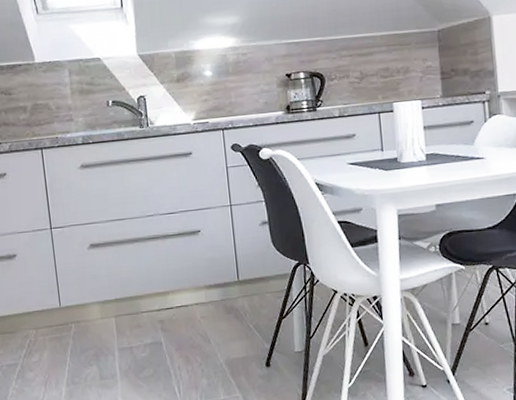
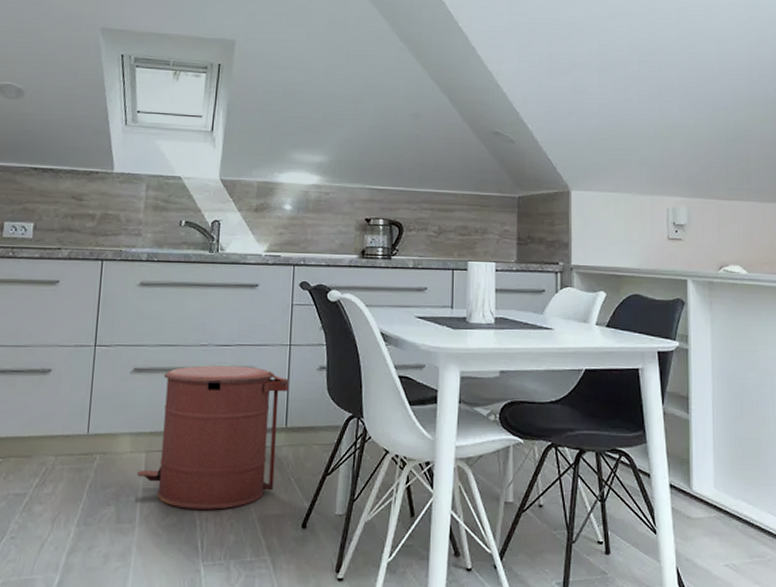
trash can: none [110,230,236,361] -> present [137,365,289,510]

